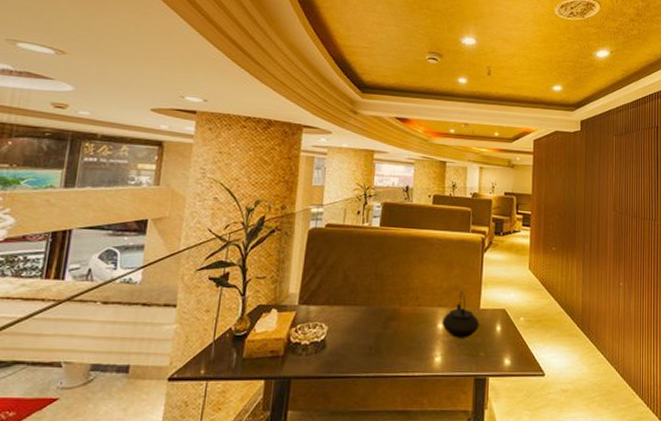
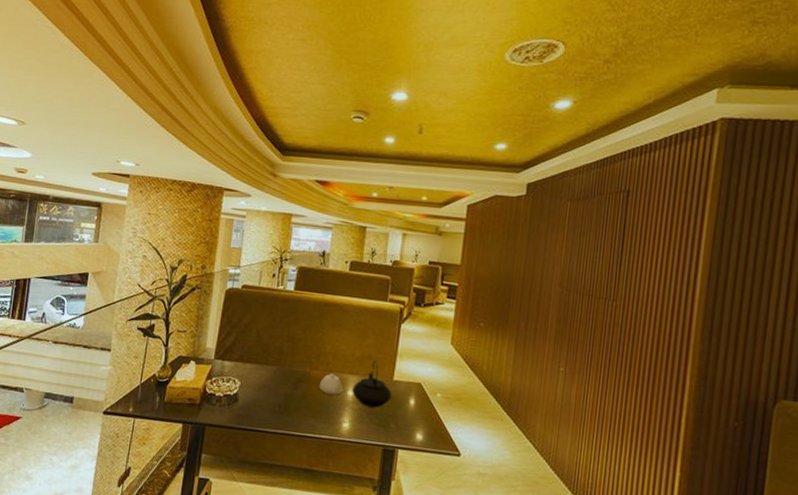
sugar bowl: none [409,308,433,330] -> present [318,373,343,396]

